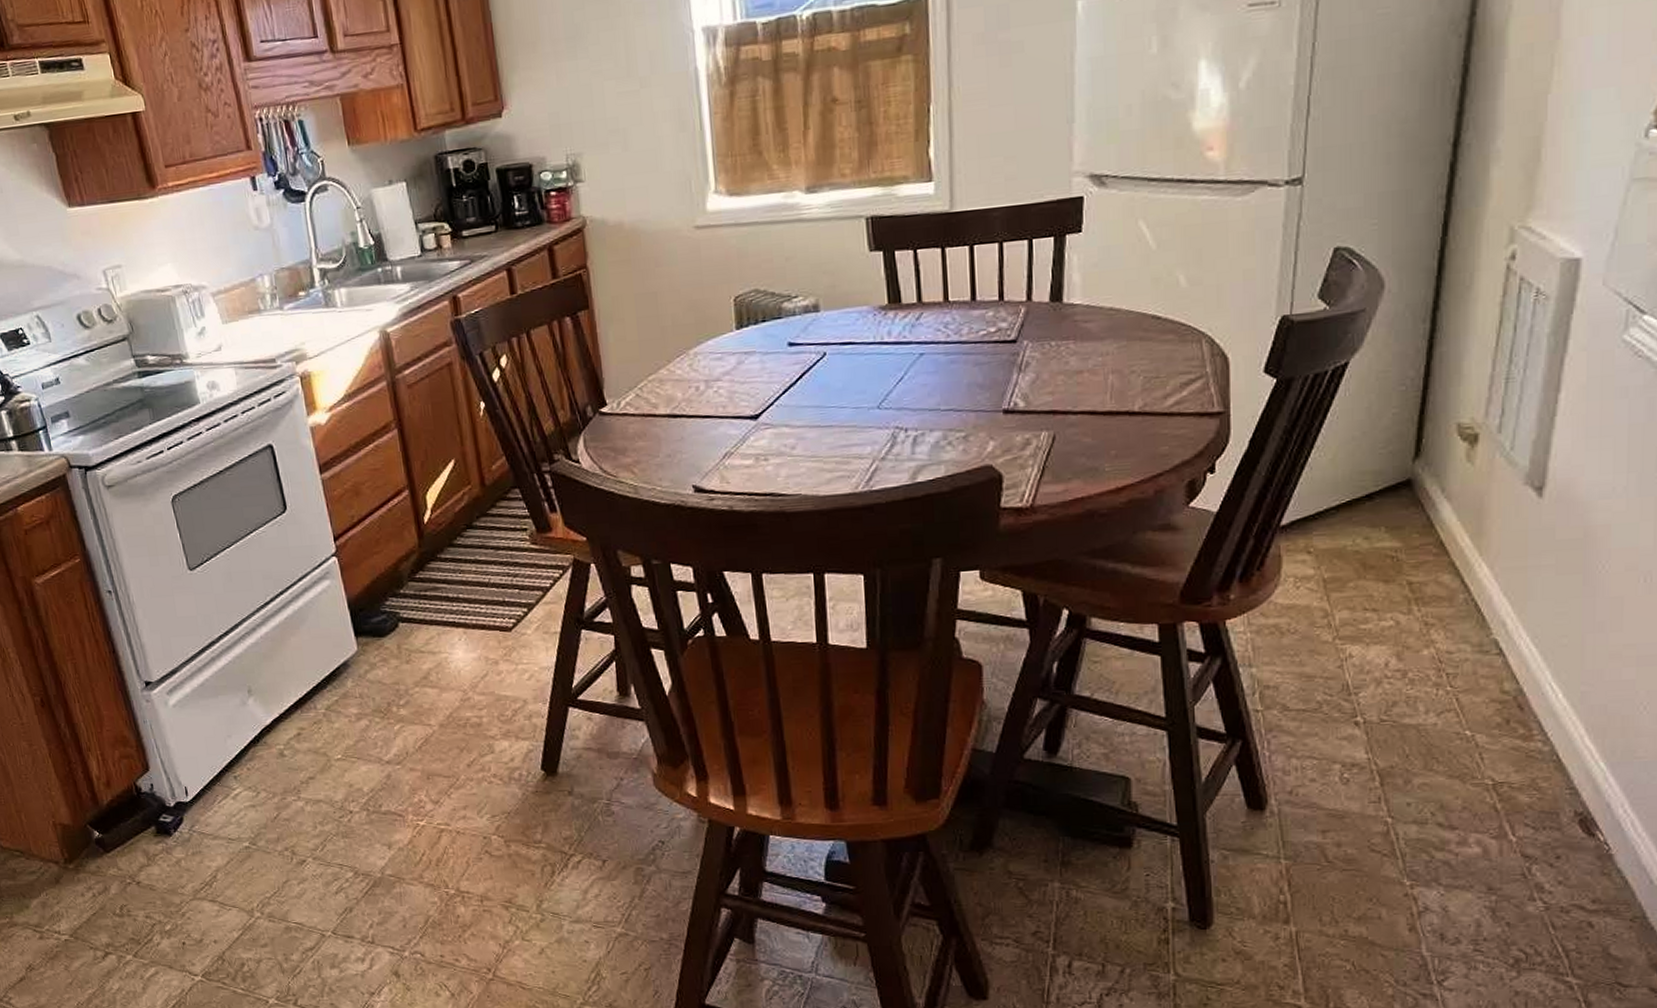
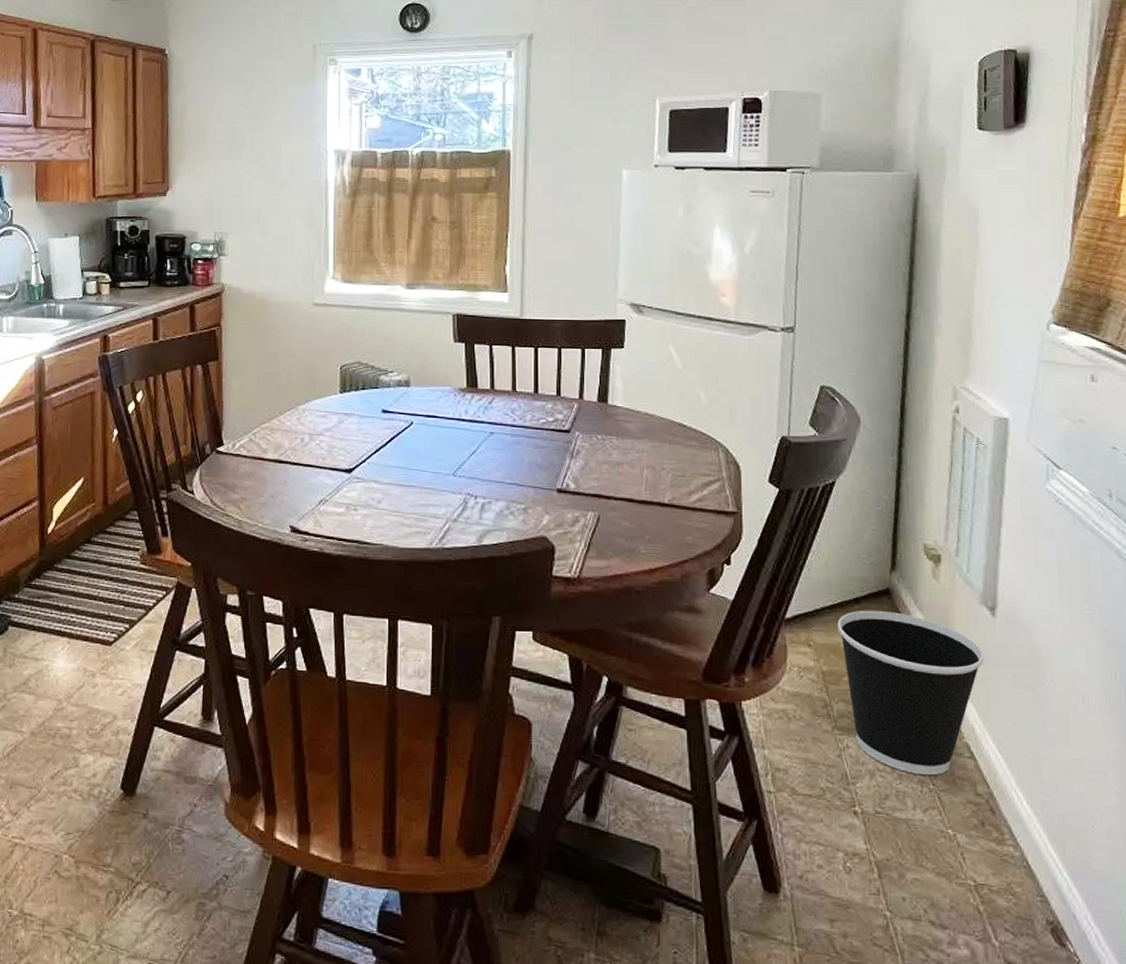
wastebasket: none [1344,504,1525,678] -> present [837,610,984,776]

